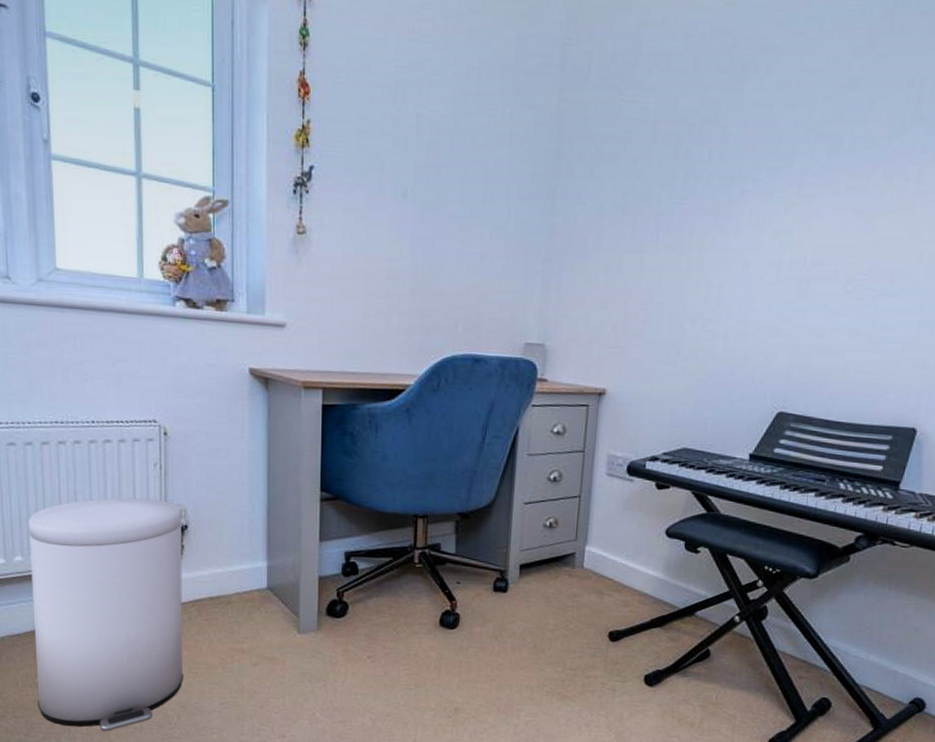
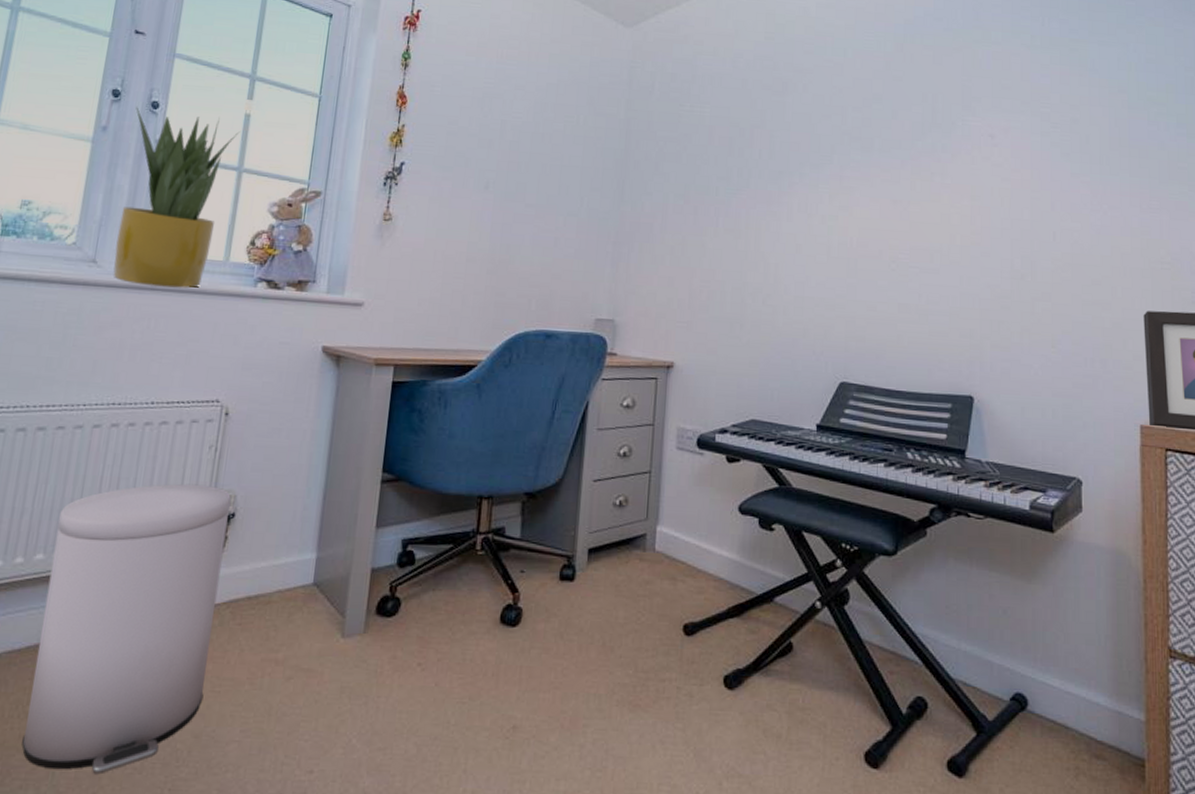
planter: none [15,99,132,307] -> present [112,107,240,289]

